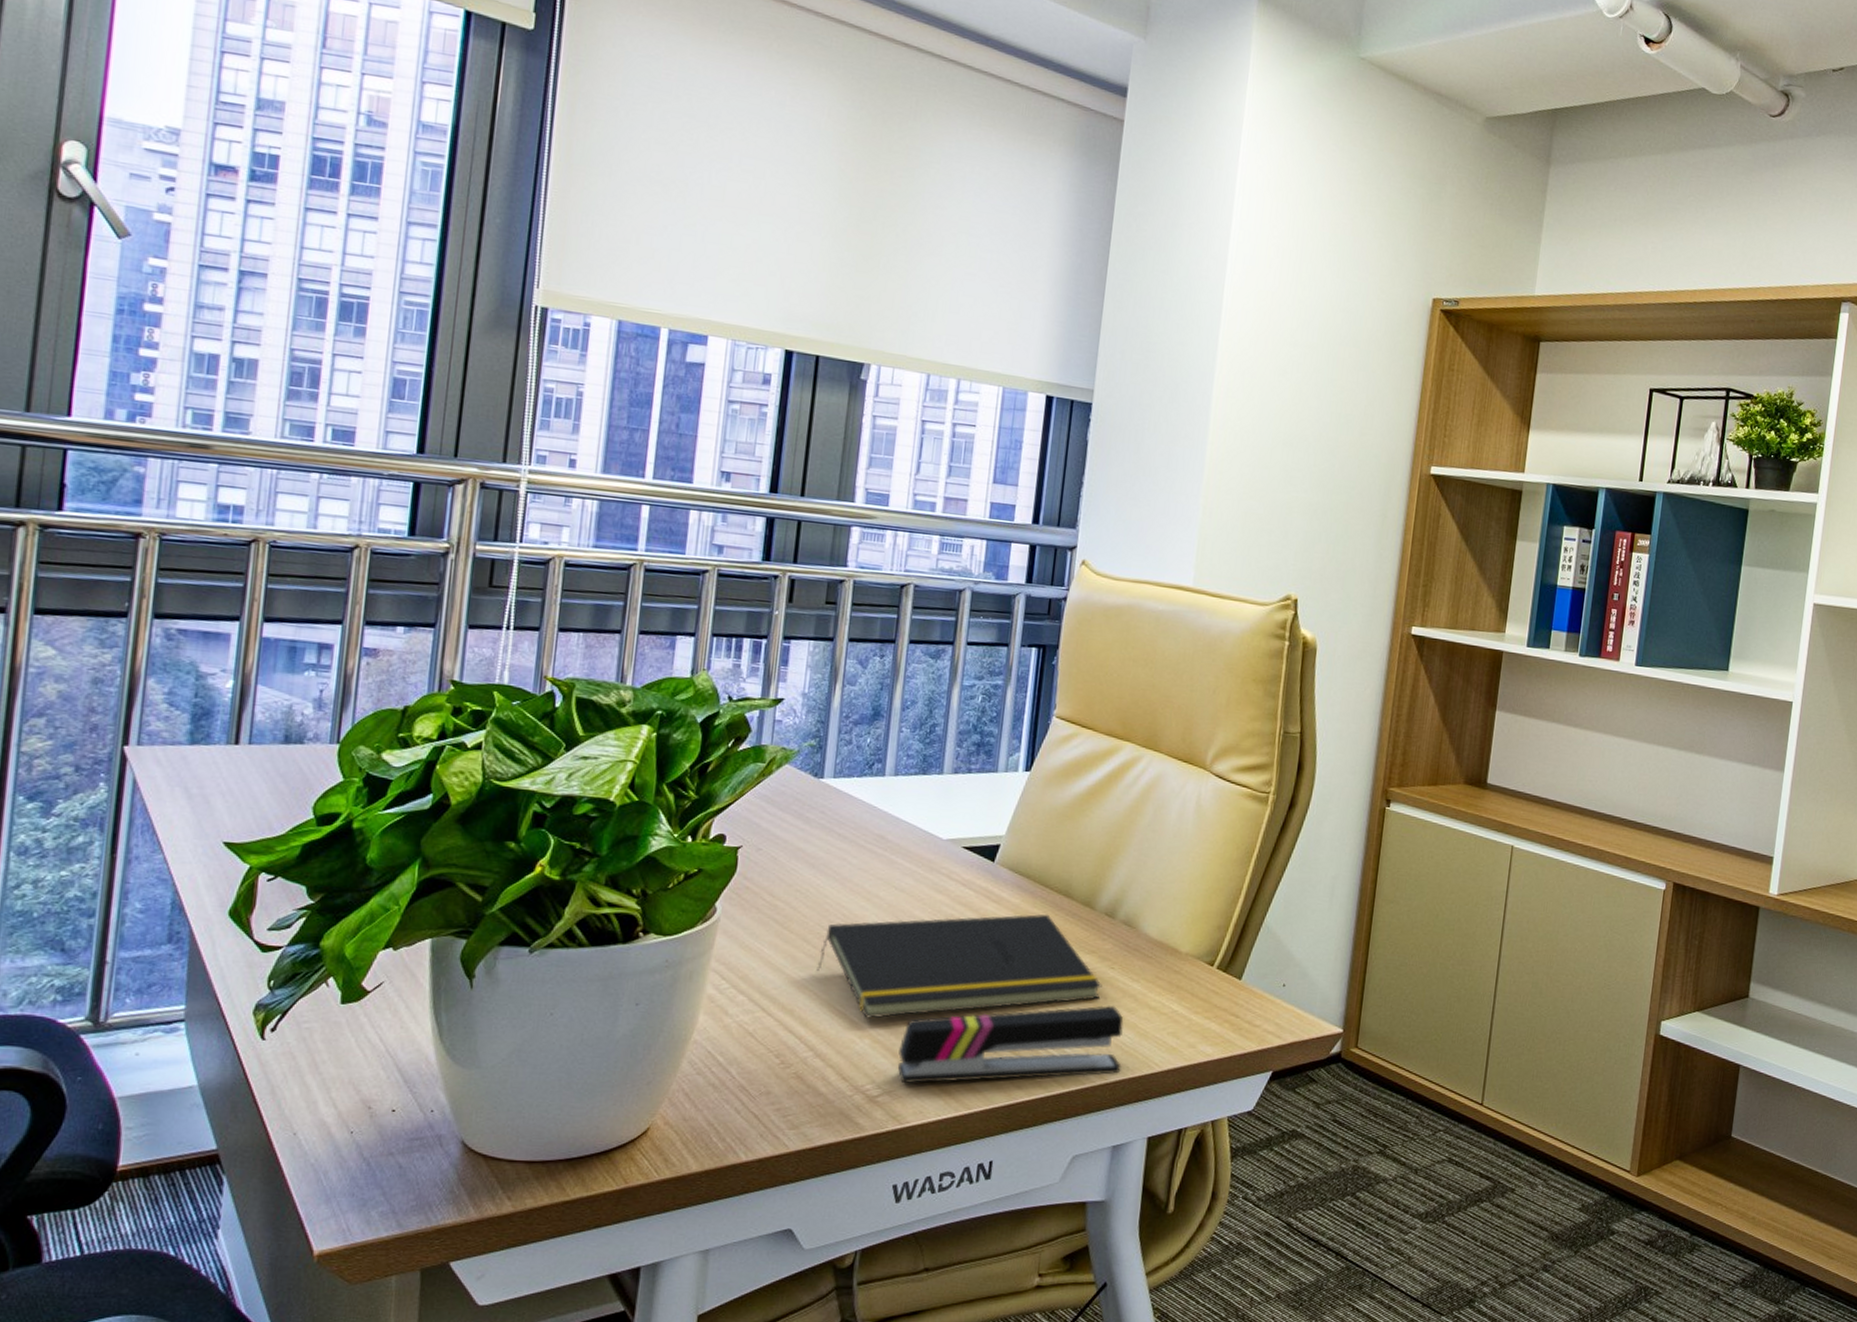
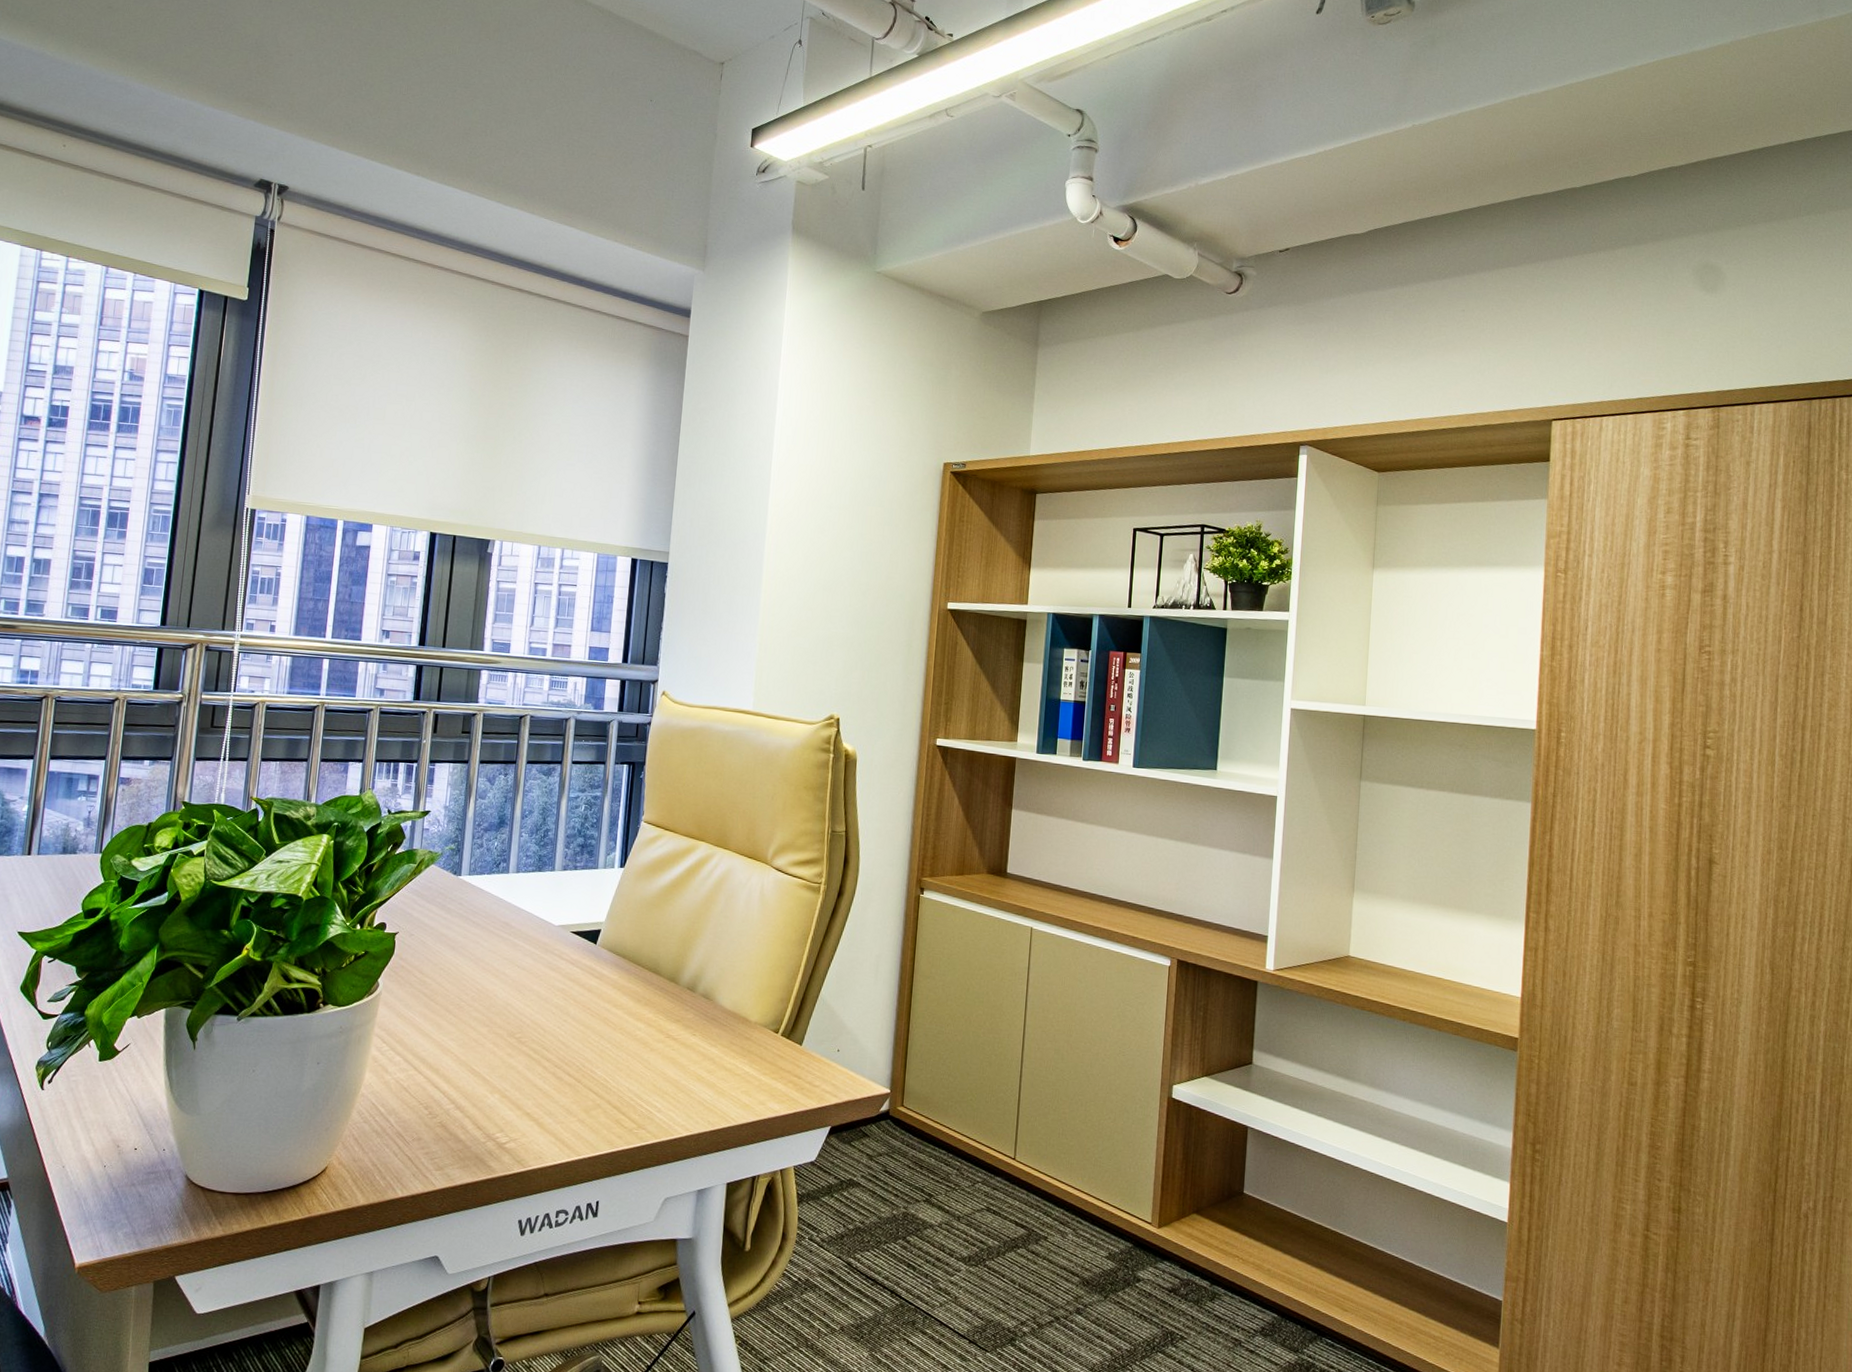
notepad: present [816,914,1102,1018] -> none [456,988,686,1077]
stapler: present [897,1005,1124,1084] -> none [521,1067,705,1133]

